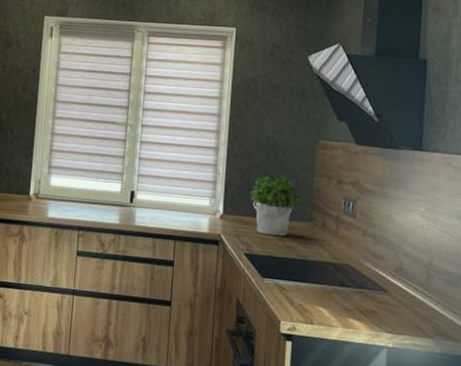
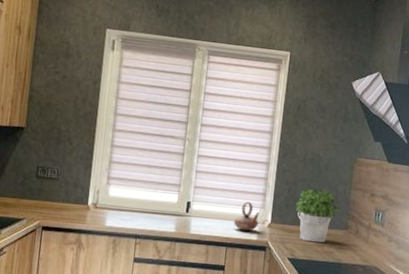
teapot: none [181,190,211,223] -> present [233,201,260,232]

